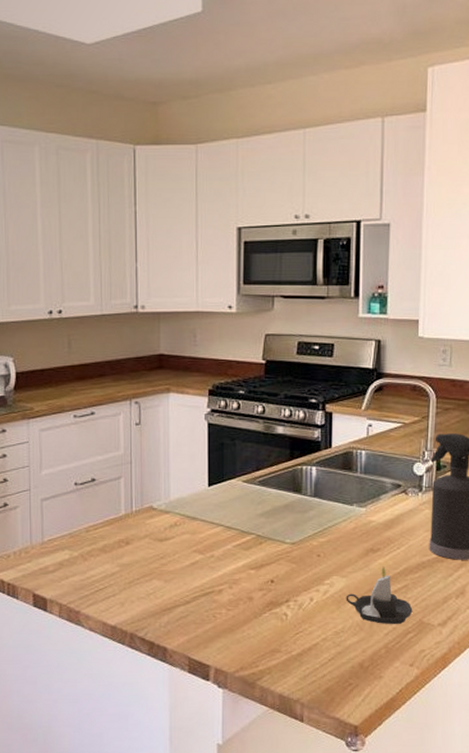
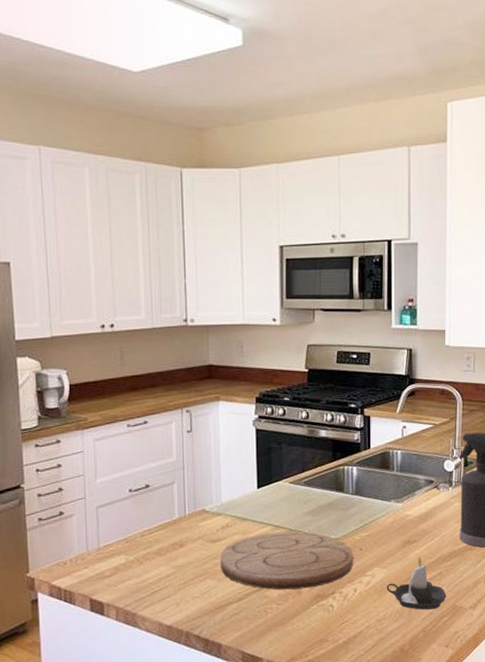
cutting board: none [168,534,311,595] -> present [220,531,354,590]

